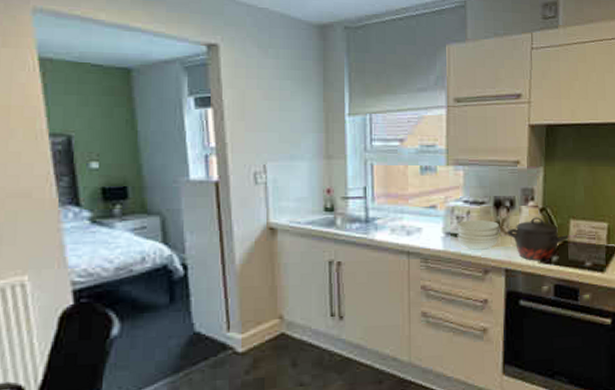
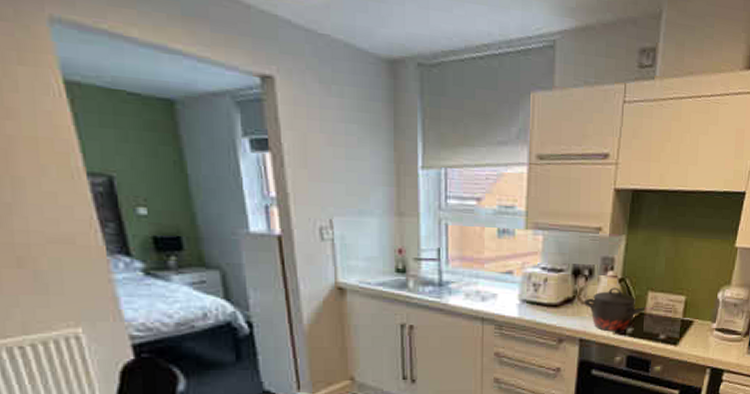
bowl: present [457,220,499,251] -> none [533,288,576,320]

